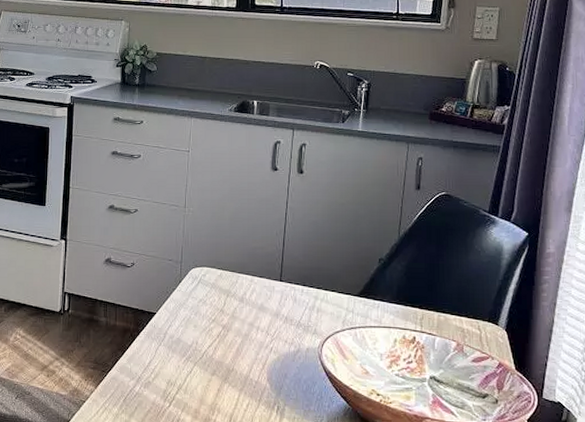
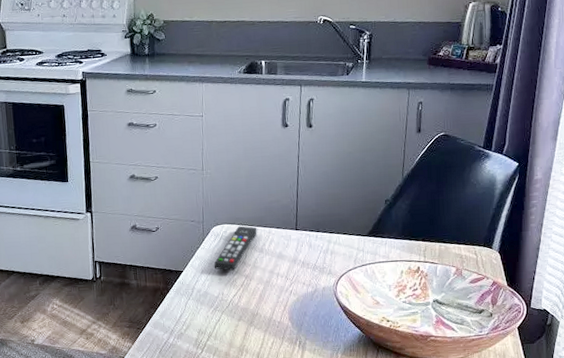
remote control: none [189,270,238,318] -> present [214,226,257,271]

